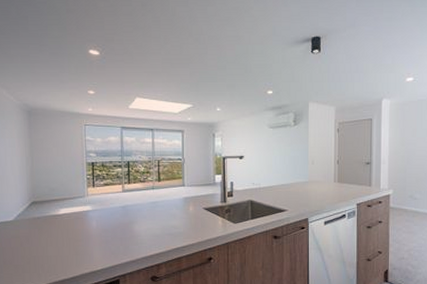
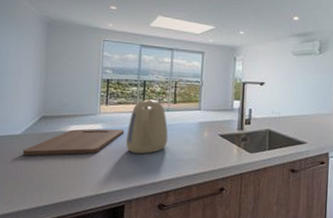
cutting board: none [16,208,112,240] -> present [22,128,124,156]
kettle: none [115,179,156,231] -> present [125,99,168,154]

